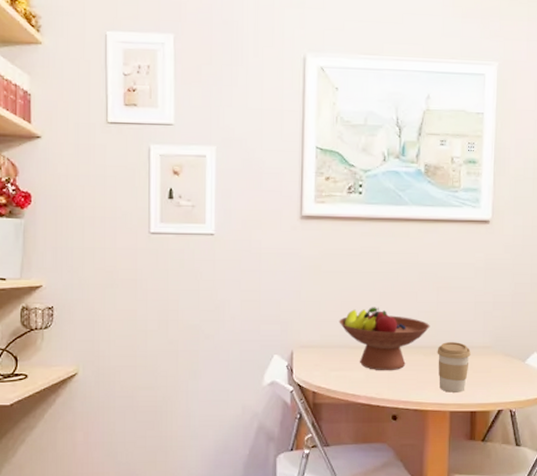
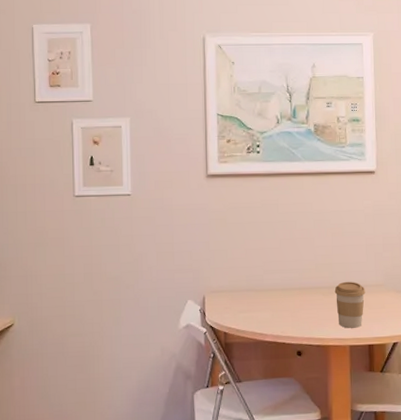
fruit bowl: present [339,307,430,371] -> none [244,253,327,311]

